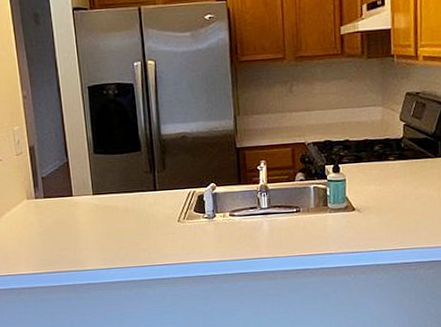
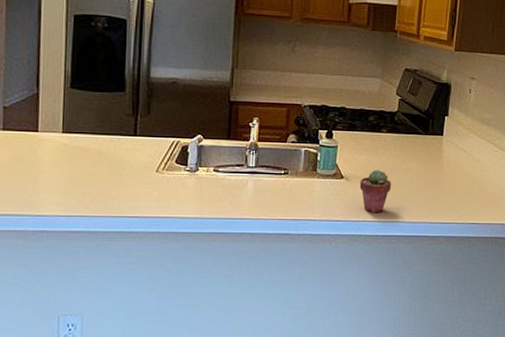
potted succulent: none [372,198,405,241] -> present [359,169,391,212]

